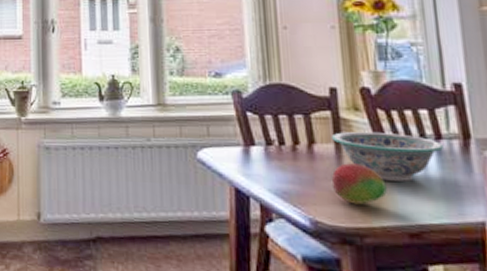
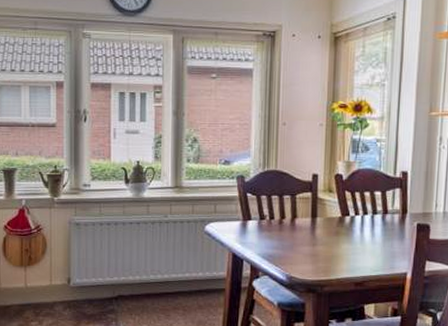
decorative bowl: present [331,131,443,182] -> none [309,208,387,245]
fruit: present [331,163,387,205] -> none [305,233,344,263]

